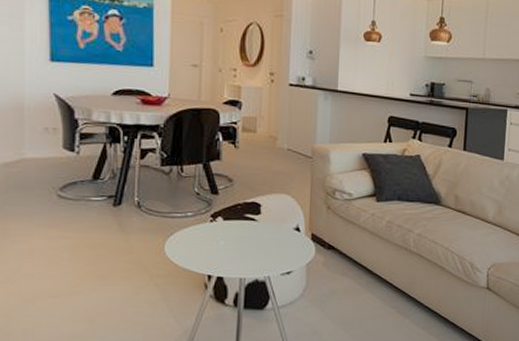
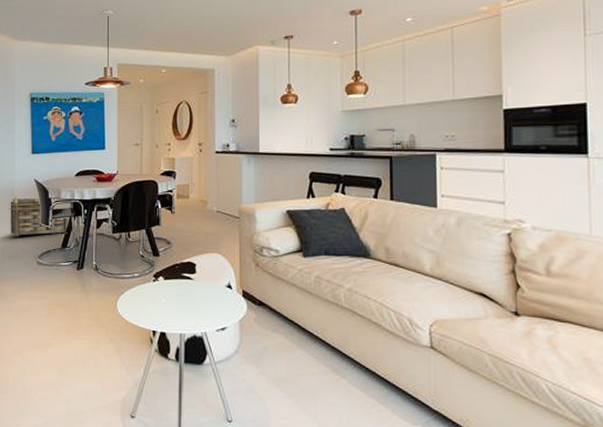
basket: none [16,112,102,163] -> present [9,195,69,236]

